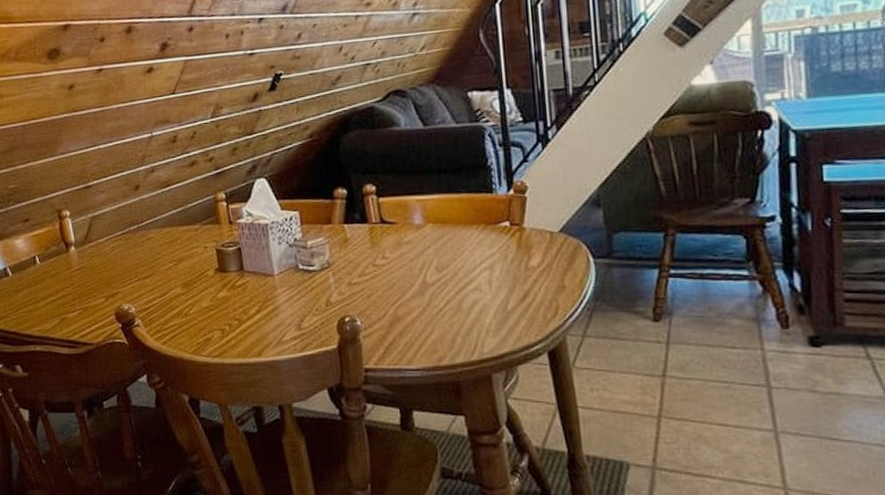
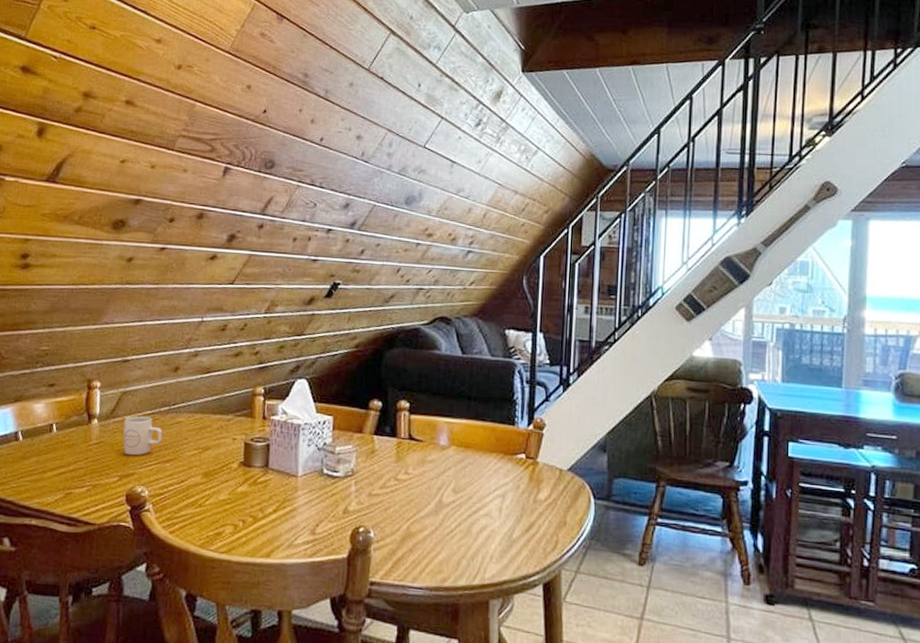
mug: none [98,237,138,277] -> present [122,415,163,456]

